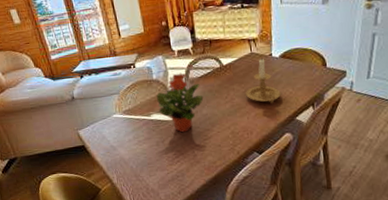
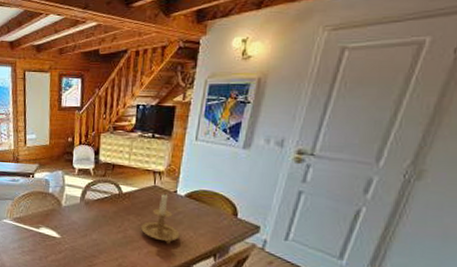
potted plant: present [156,72,204,133] -> none [48,191,96,253]

